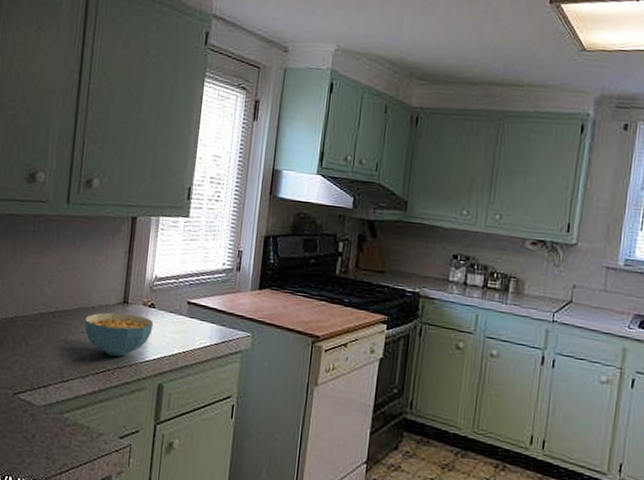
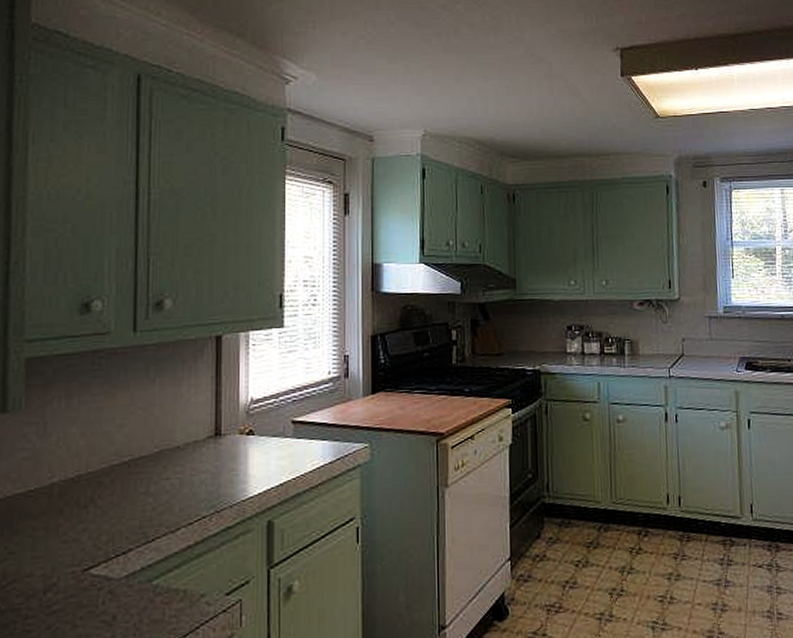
cereal bowl: present [84,312,154,357] -> none [168,446,254,500]

